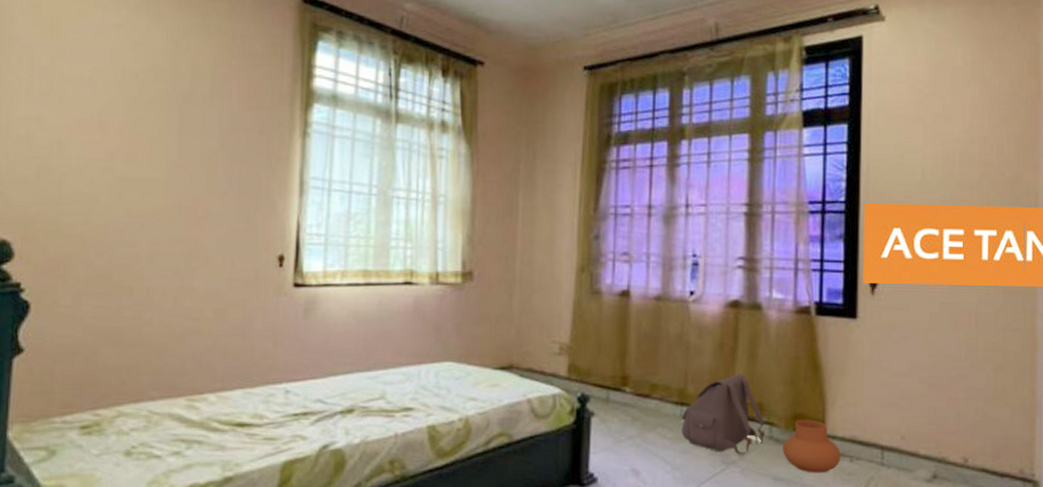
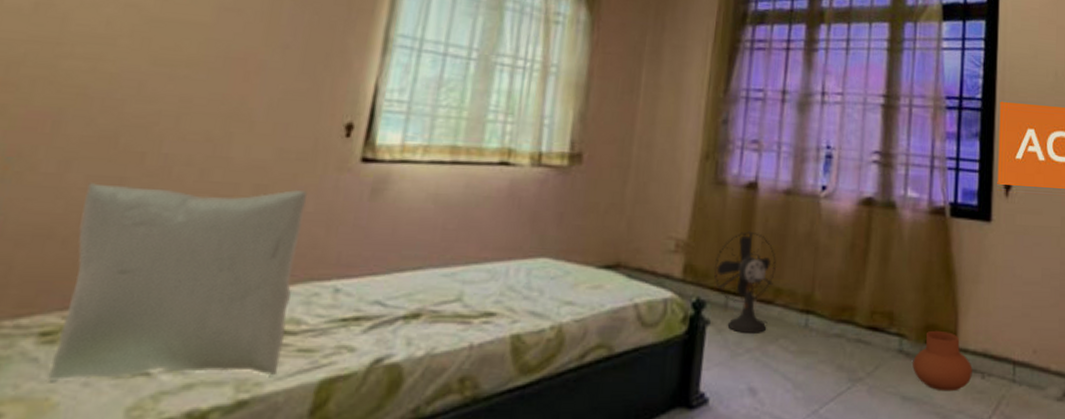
pillow: none [91,312,256,461] -> present [47,183,307,380]
electric fan: none [595,334,651,423] -> present [714,231,776,333]
satchel: present [681,373,765,455] -> none [805,278,895,371]

